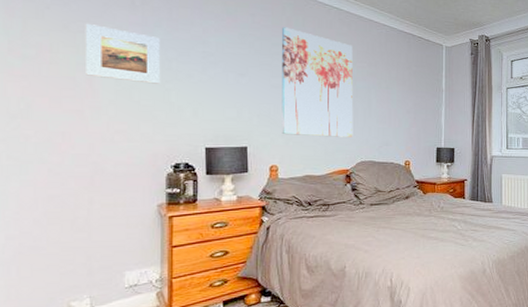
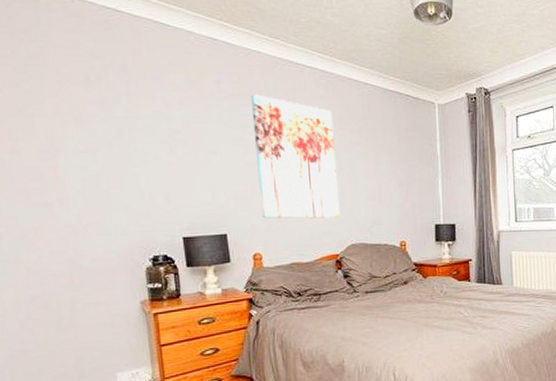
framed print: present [85,23,161,84] -> none [41,105,128,169]

